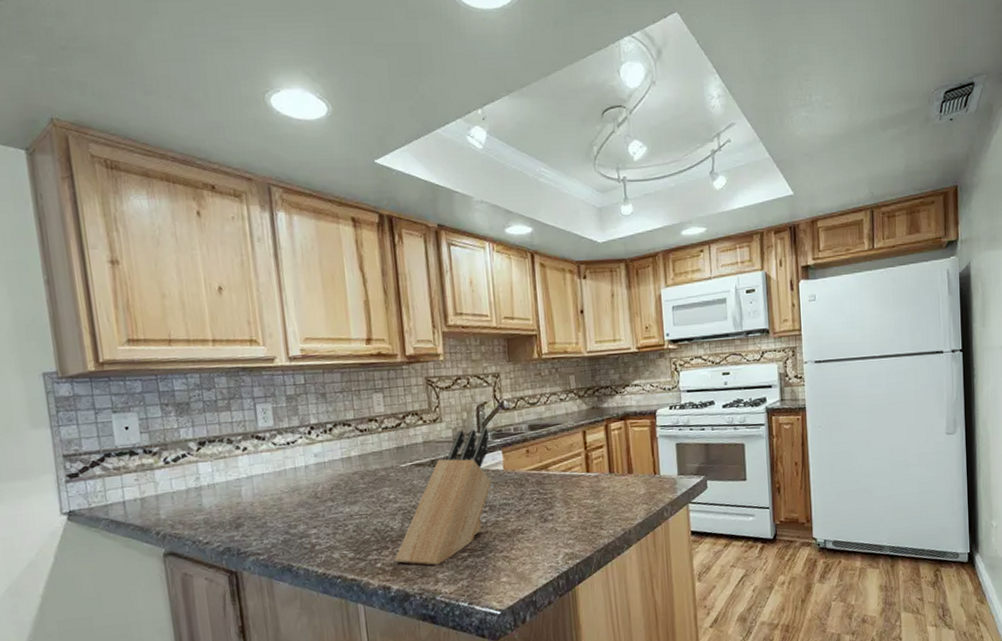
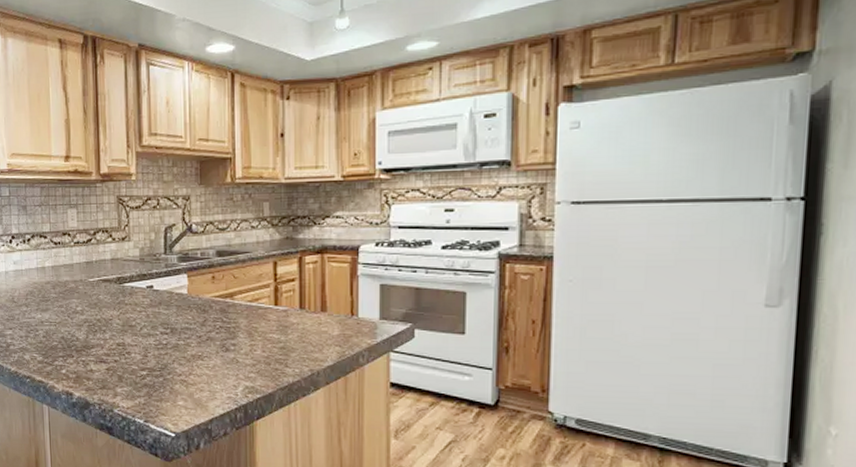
knife block: present [394,428,492,566] -> none [78,250,175,379]

